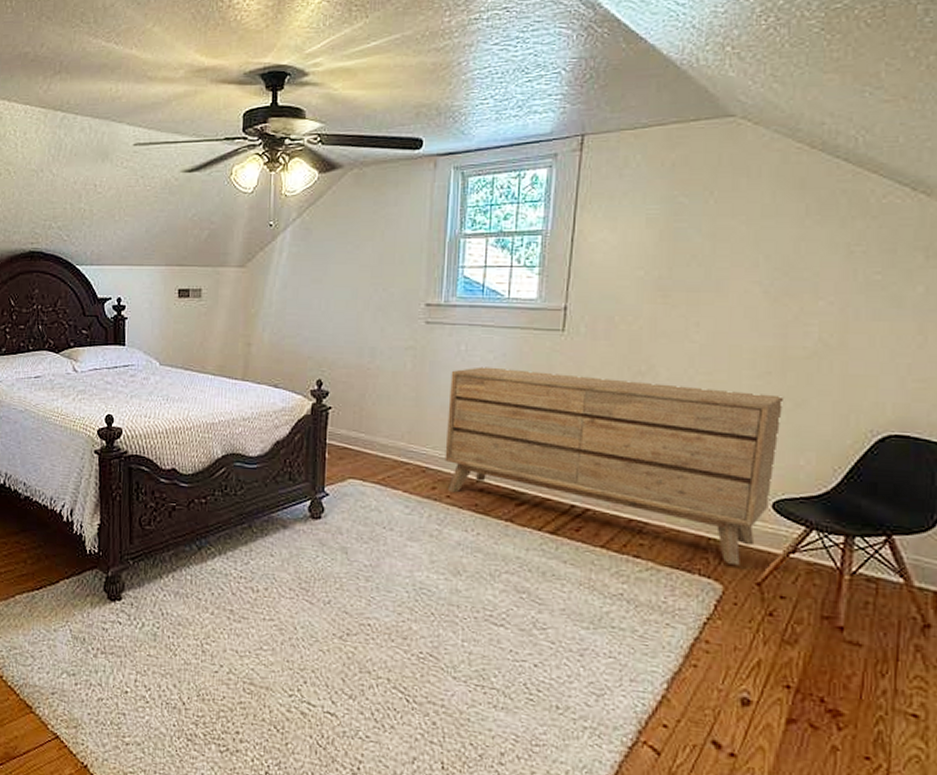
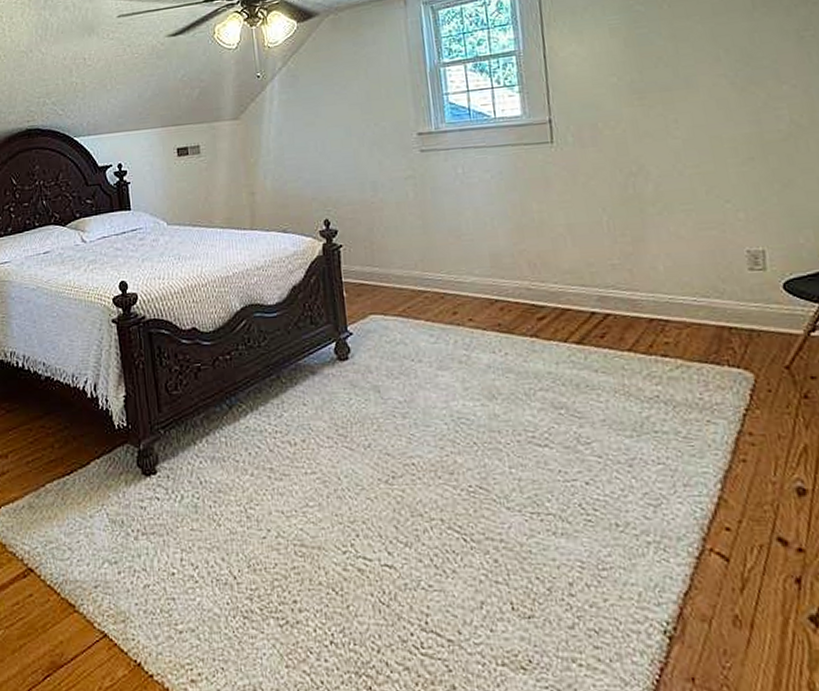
dresser: present [445,367,785,565] -> none [452,178,780,351]

